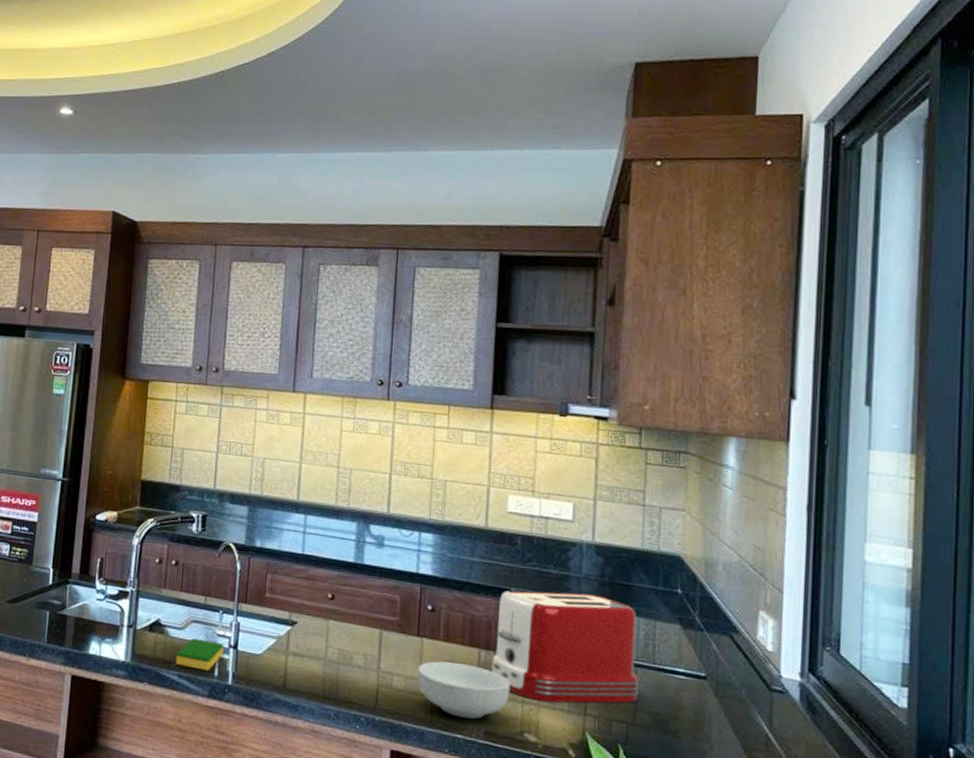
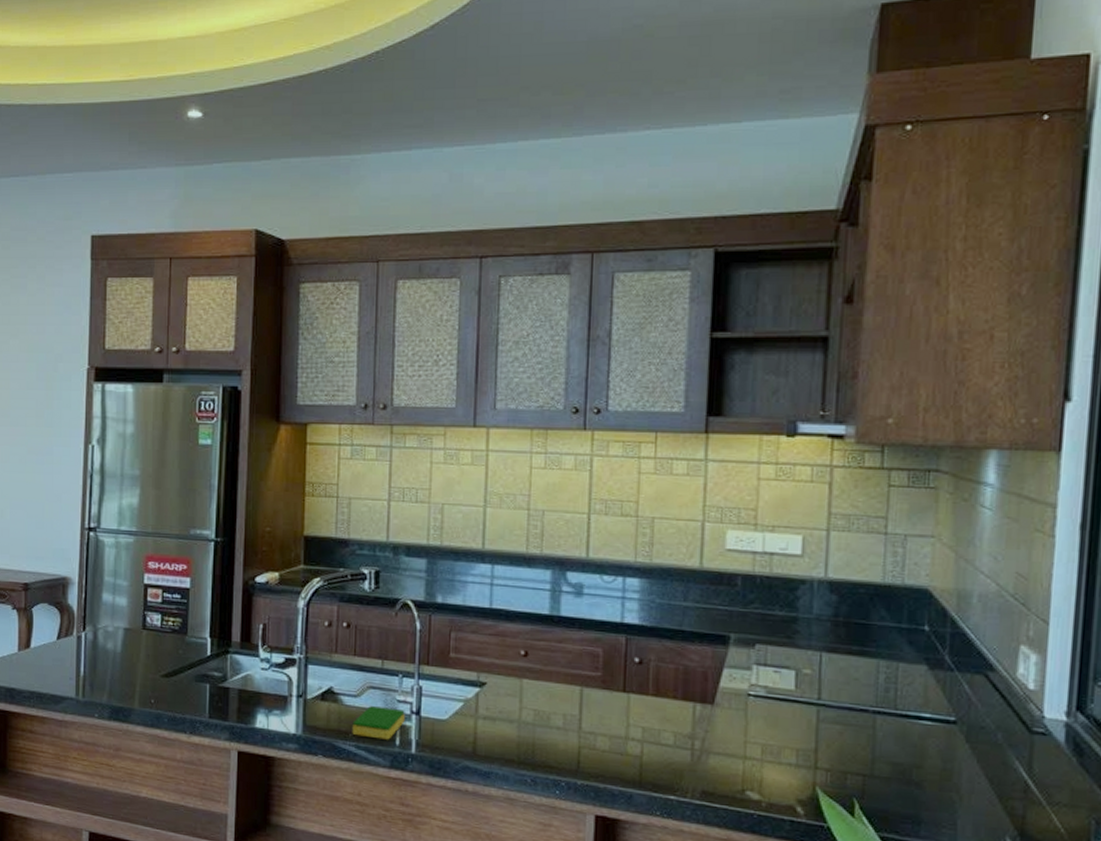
cereal bowl: present [417,661,511,719] -> none [623,718,731,779]
toaster: present [491,591,639,704] -> none [708,635,878,757]

